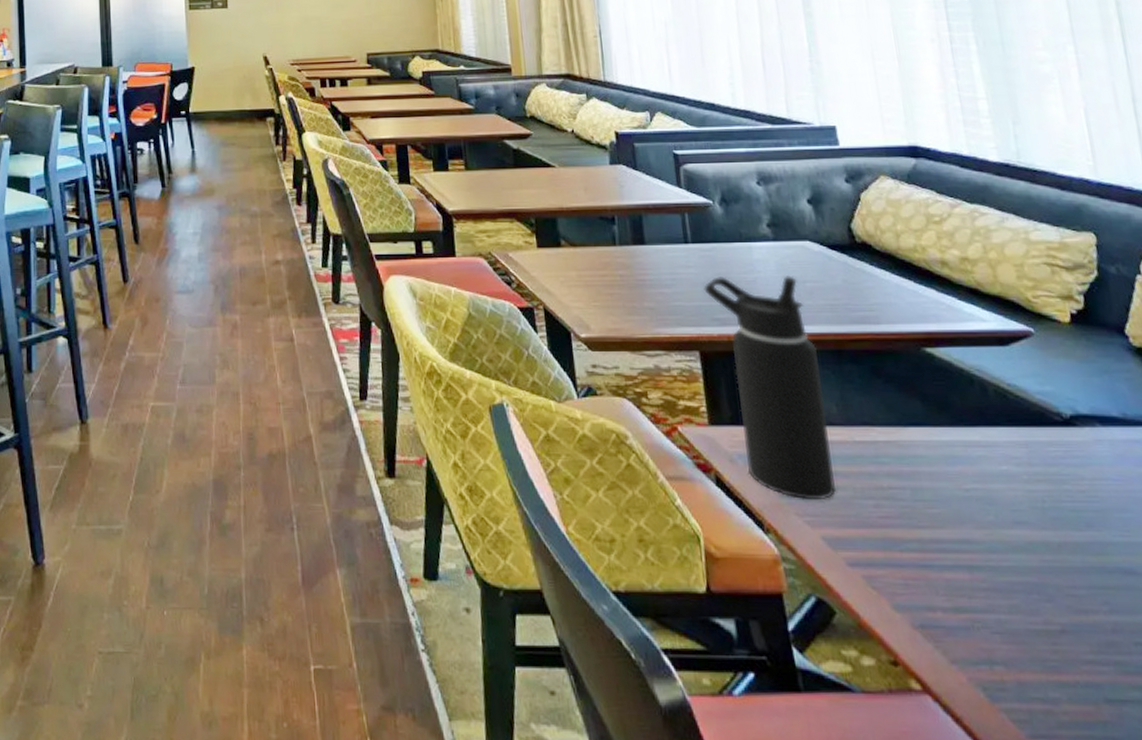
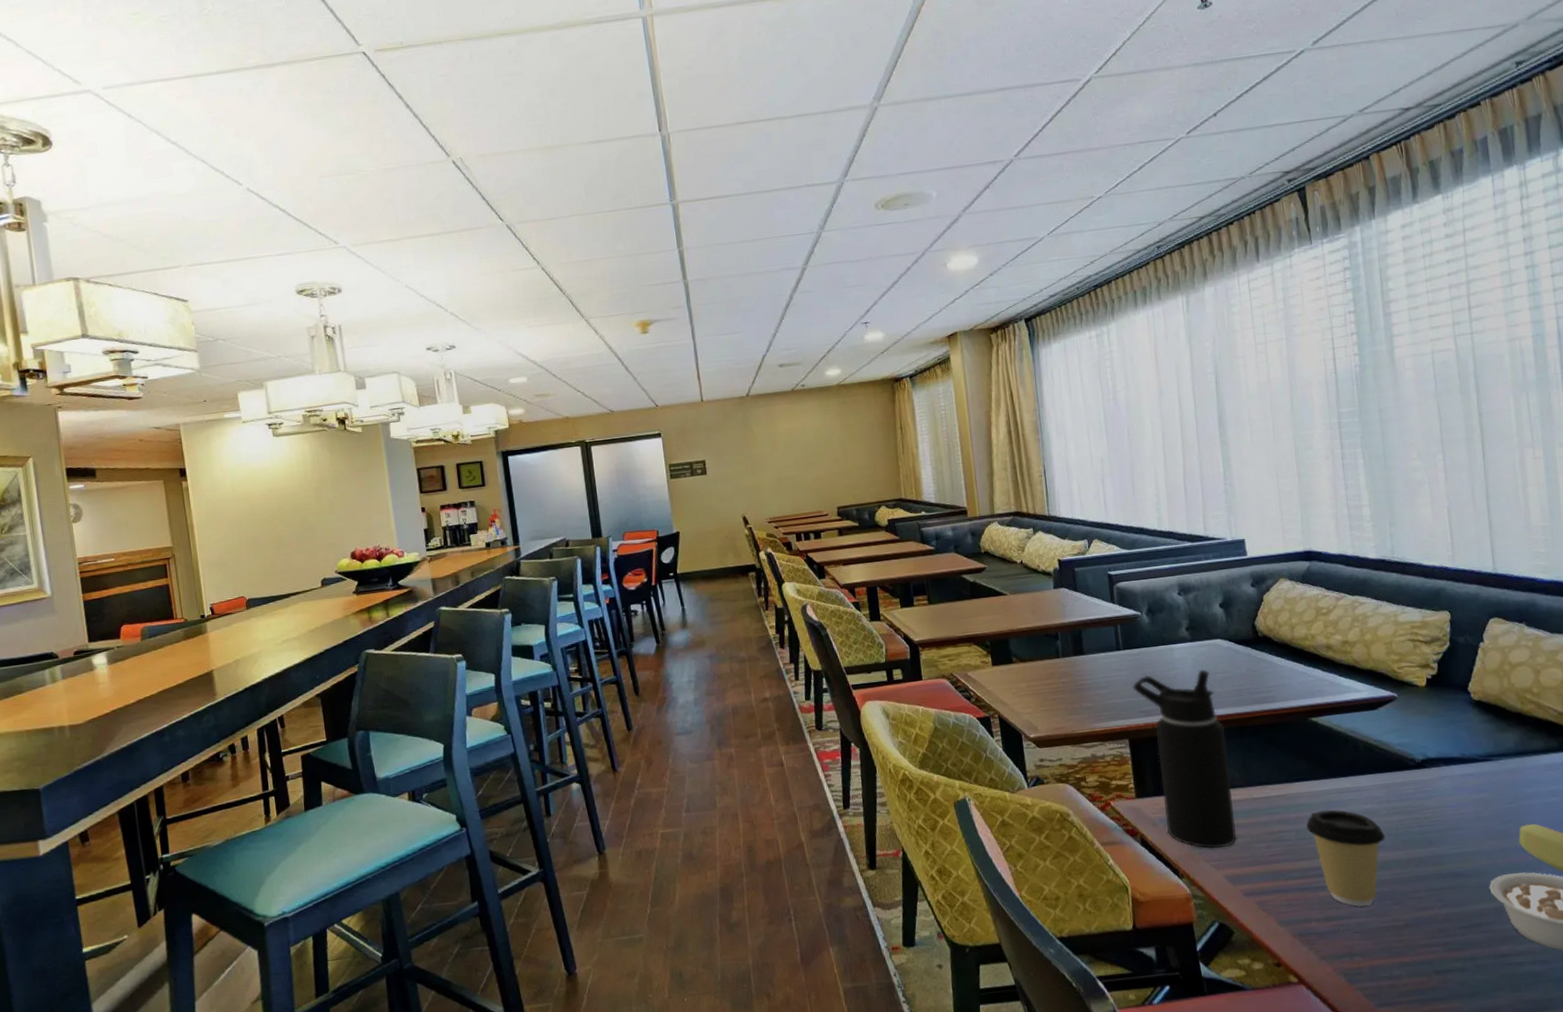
coffee cup: none [924,466,1028,598] -> present [1306,809,1385,907]

